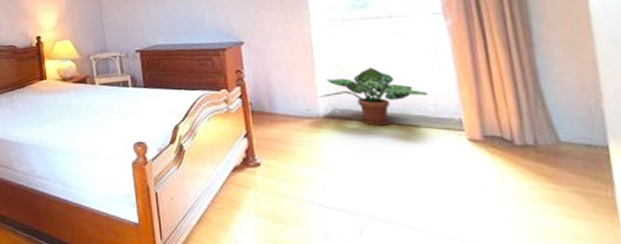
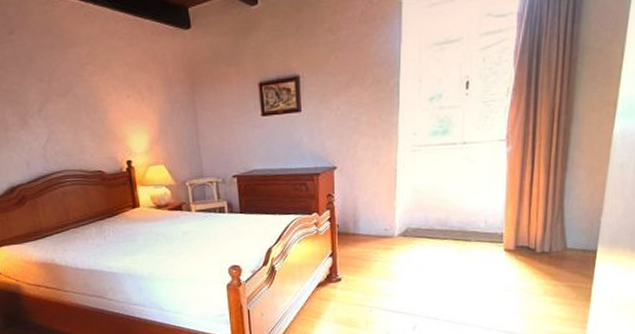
potted plant: present [318,67,428,126] -> none [396,190,482,242]

